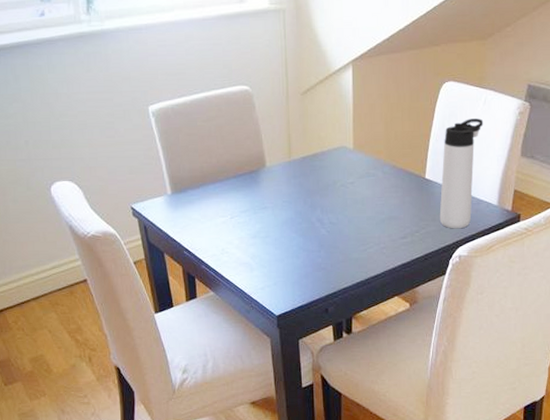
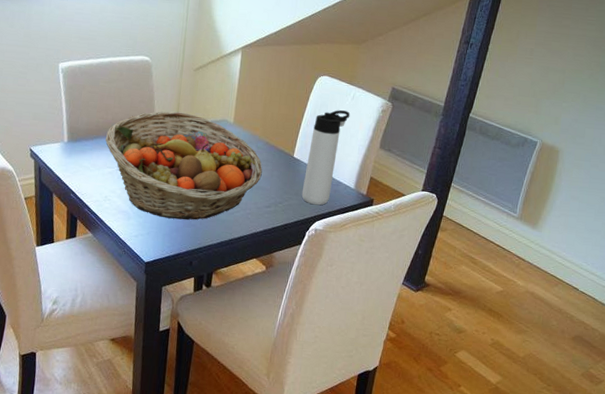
fruit basket: none [212,144,393,265] -> present [105,111,263,220]

